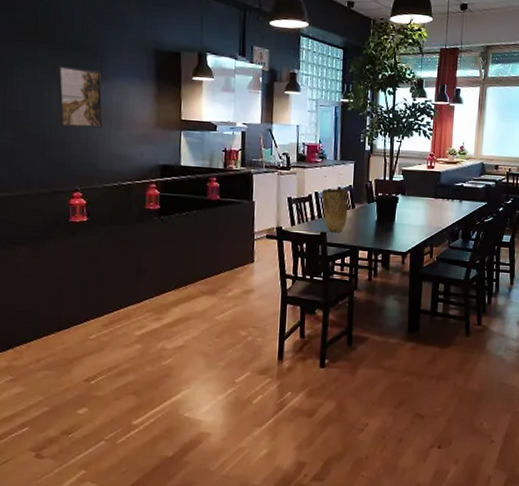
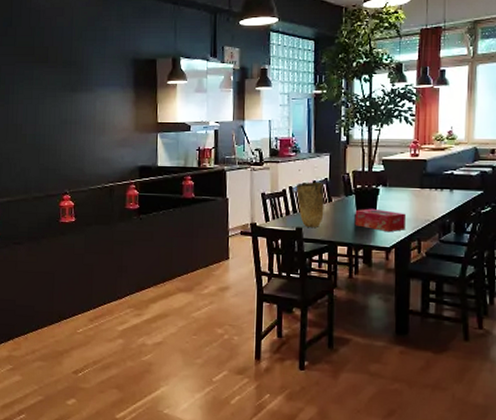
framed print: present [57,65,103,129] -> none [49,80,89,136]
tissue box: none [375,215,422,238] -> present [355,208,407,233]

